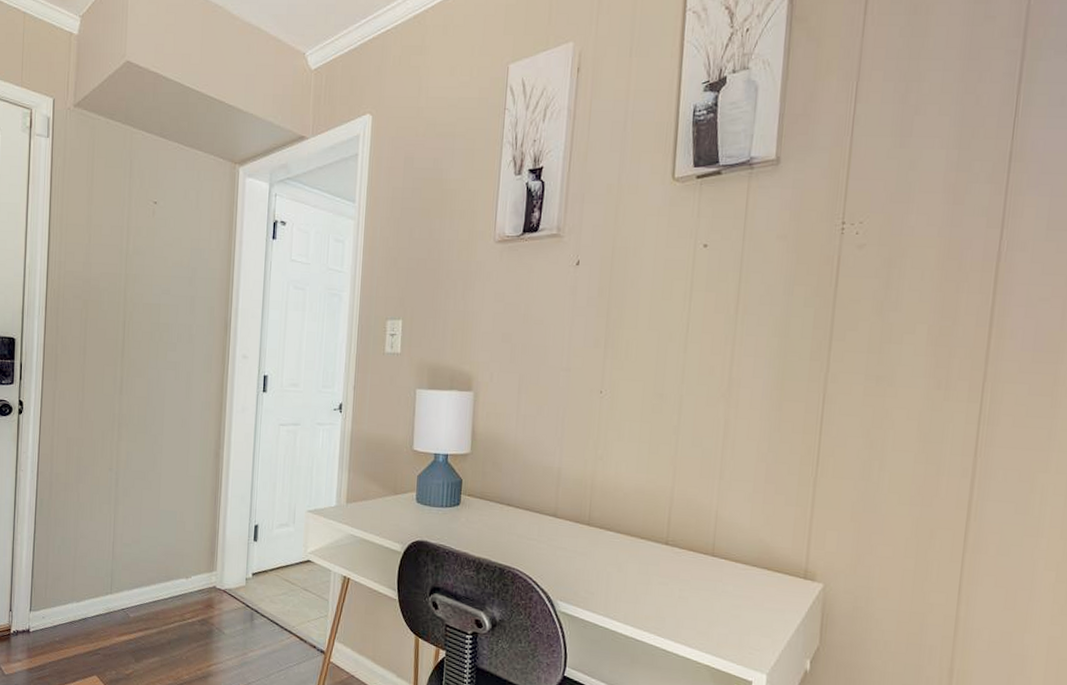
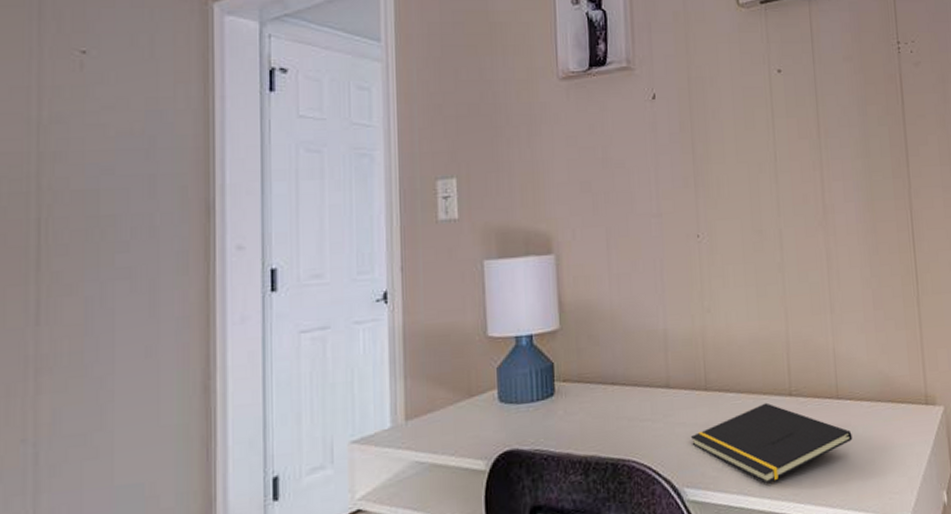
notepad: none [569,546,722,614] -> present [690,402,853,484]

